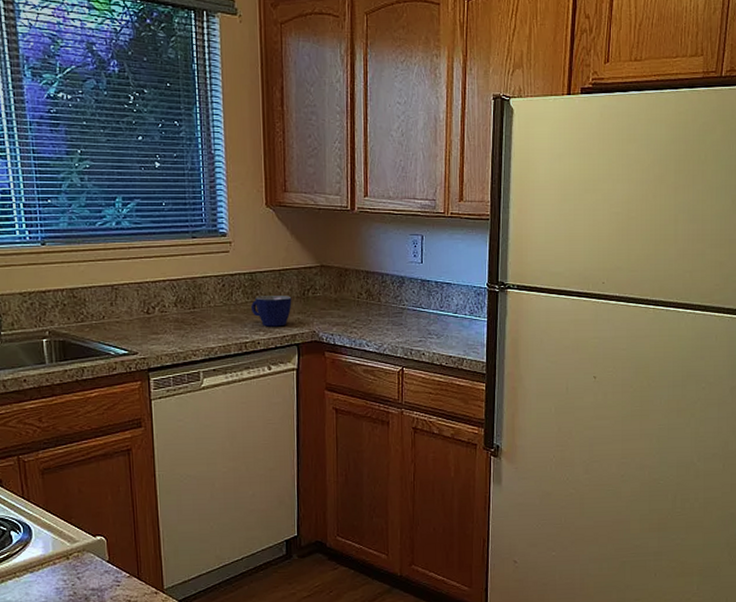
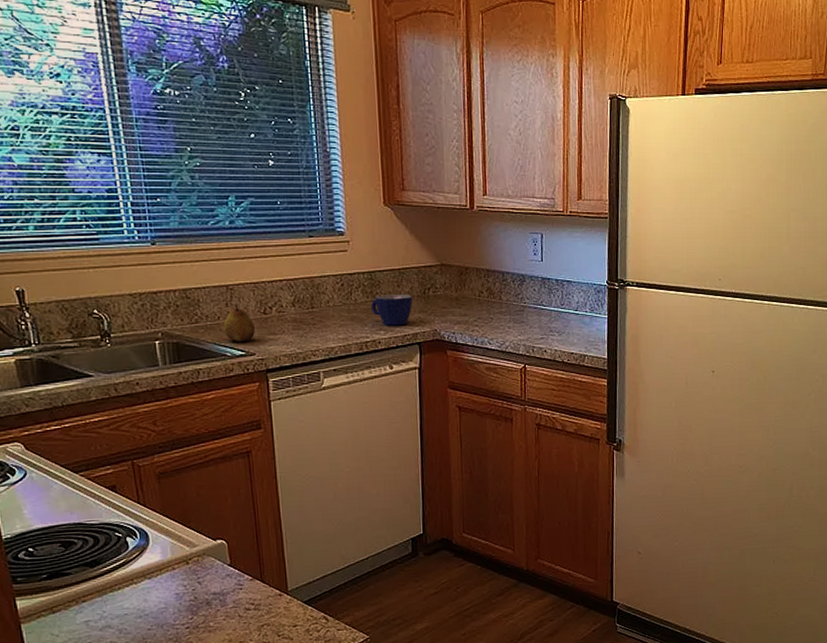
fruit: none [107,304,139,341] -> present [223,304,256,342]

